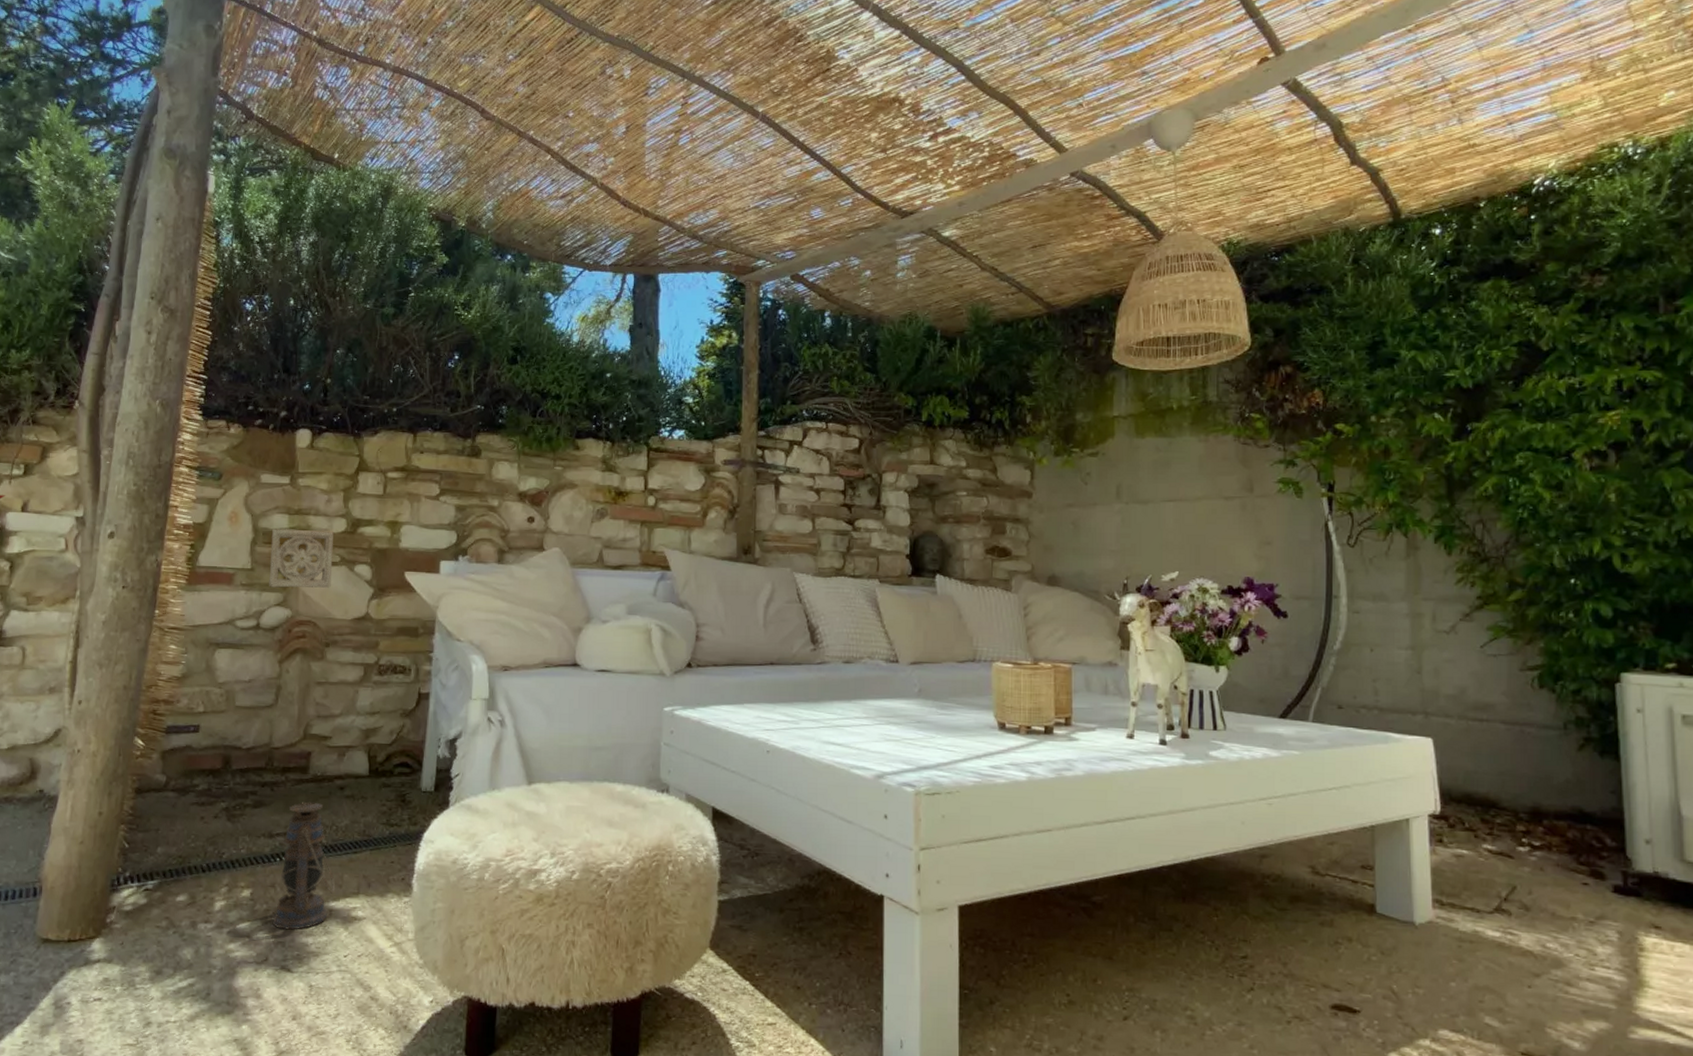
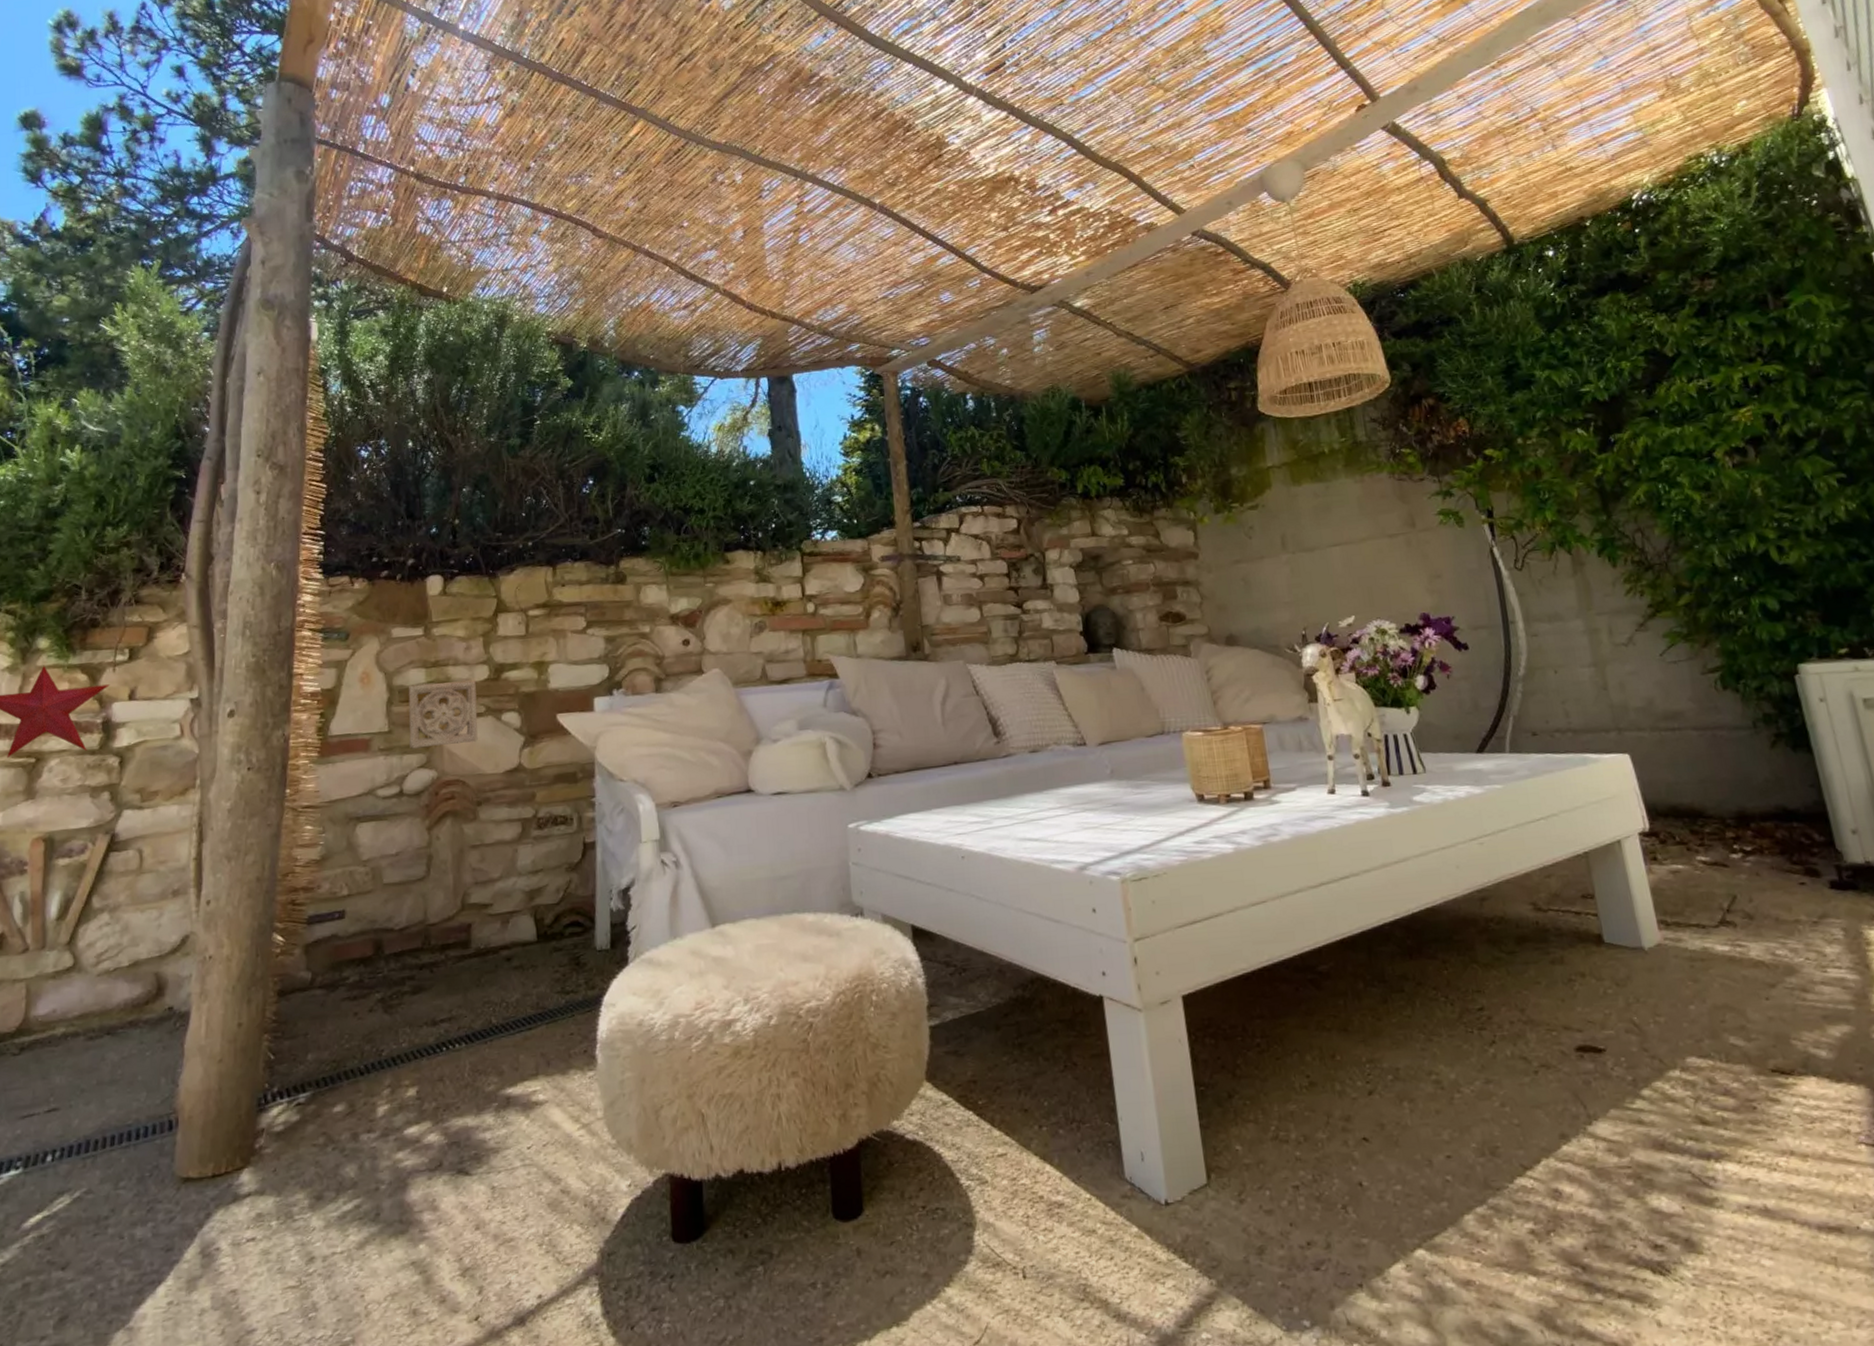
lantern: present [272,801,336,930] -> none [444,978,511,1128]

